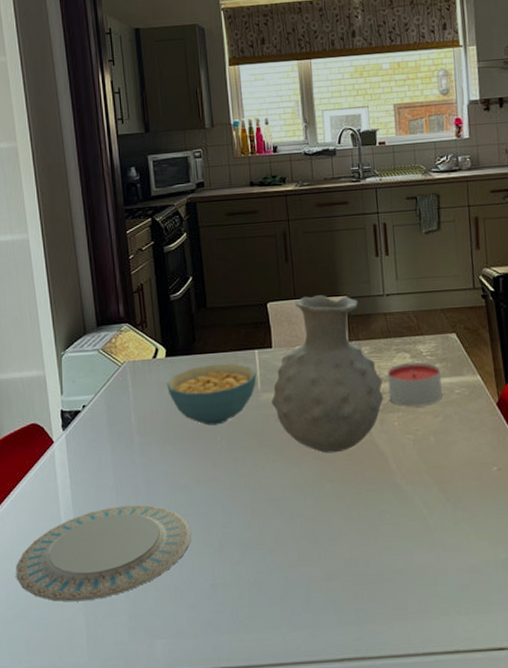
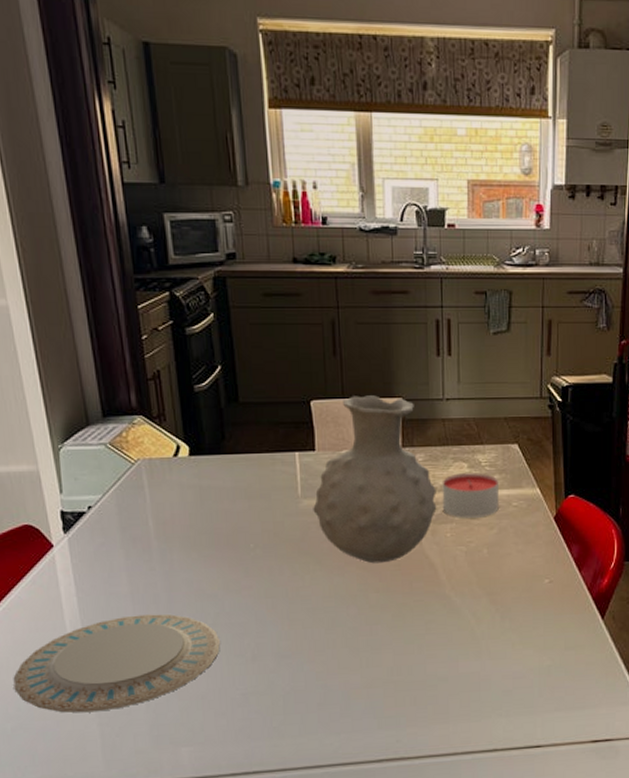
cereal bowl: present [167,363,257,426] -> none [191,465,297,532]

